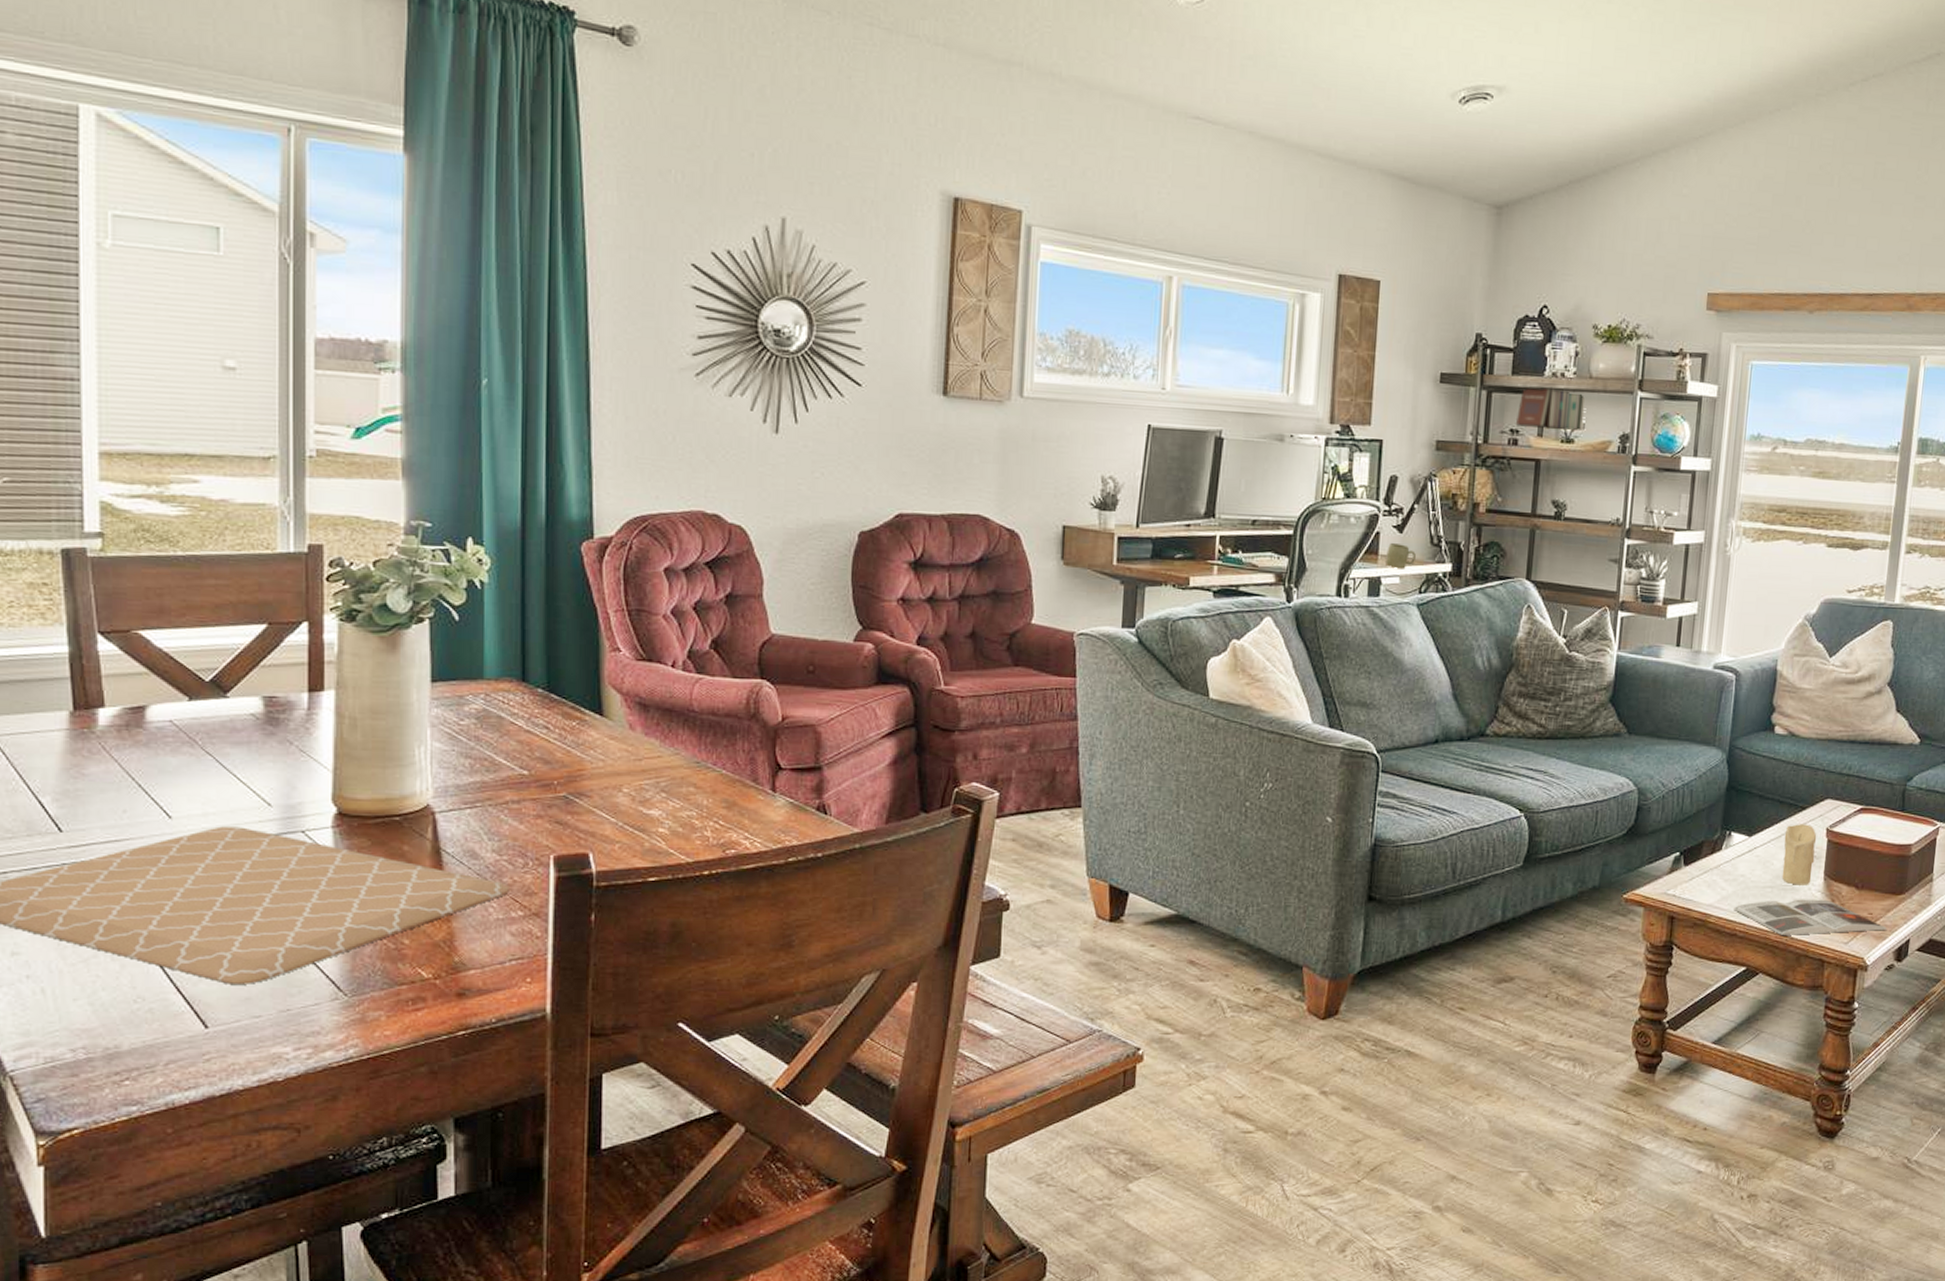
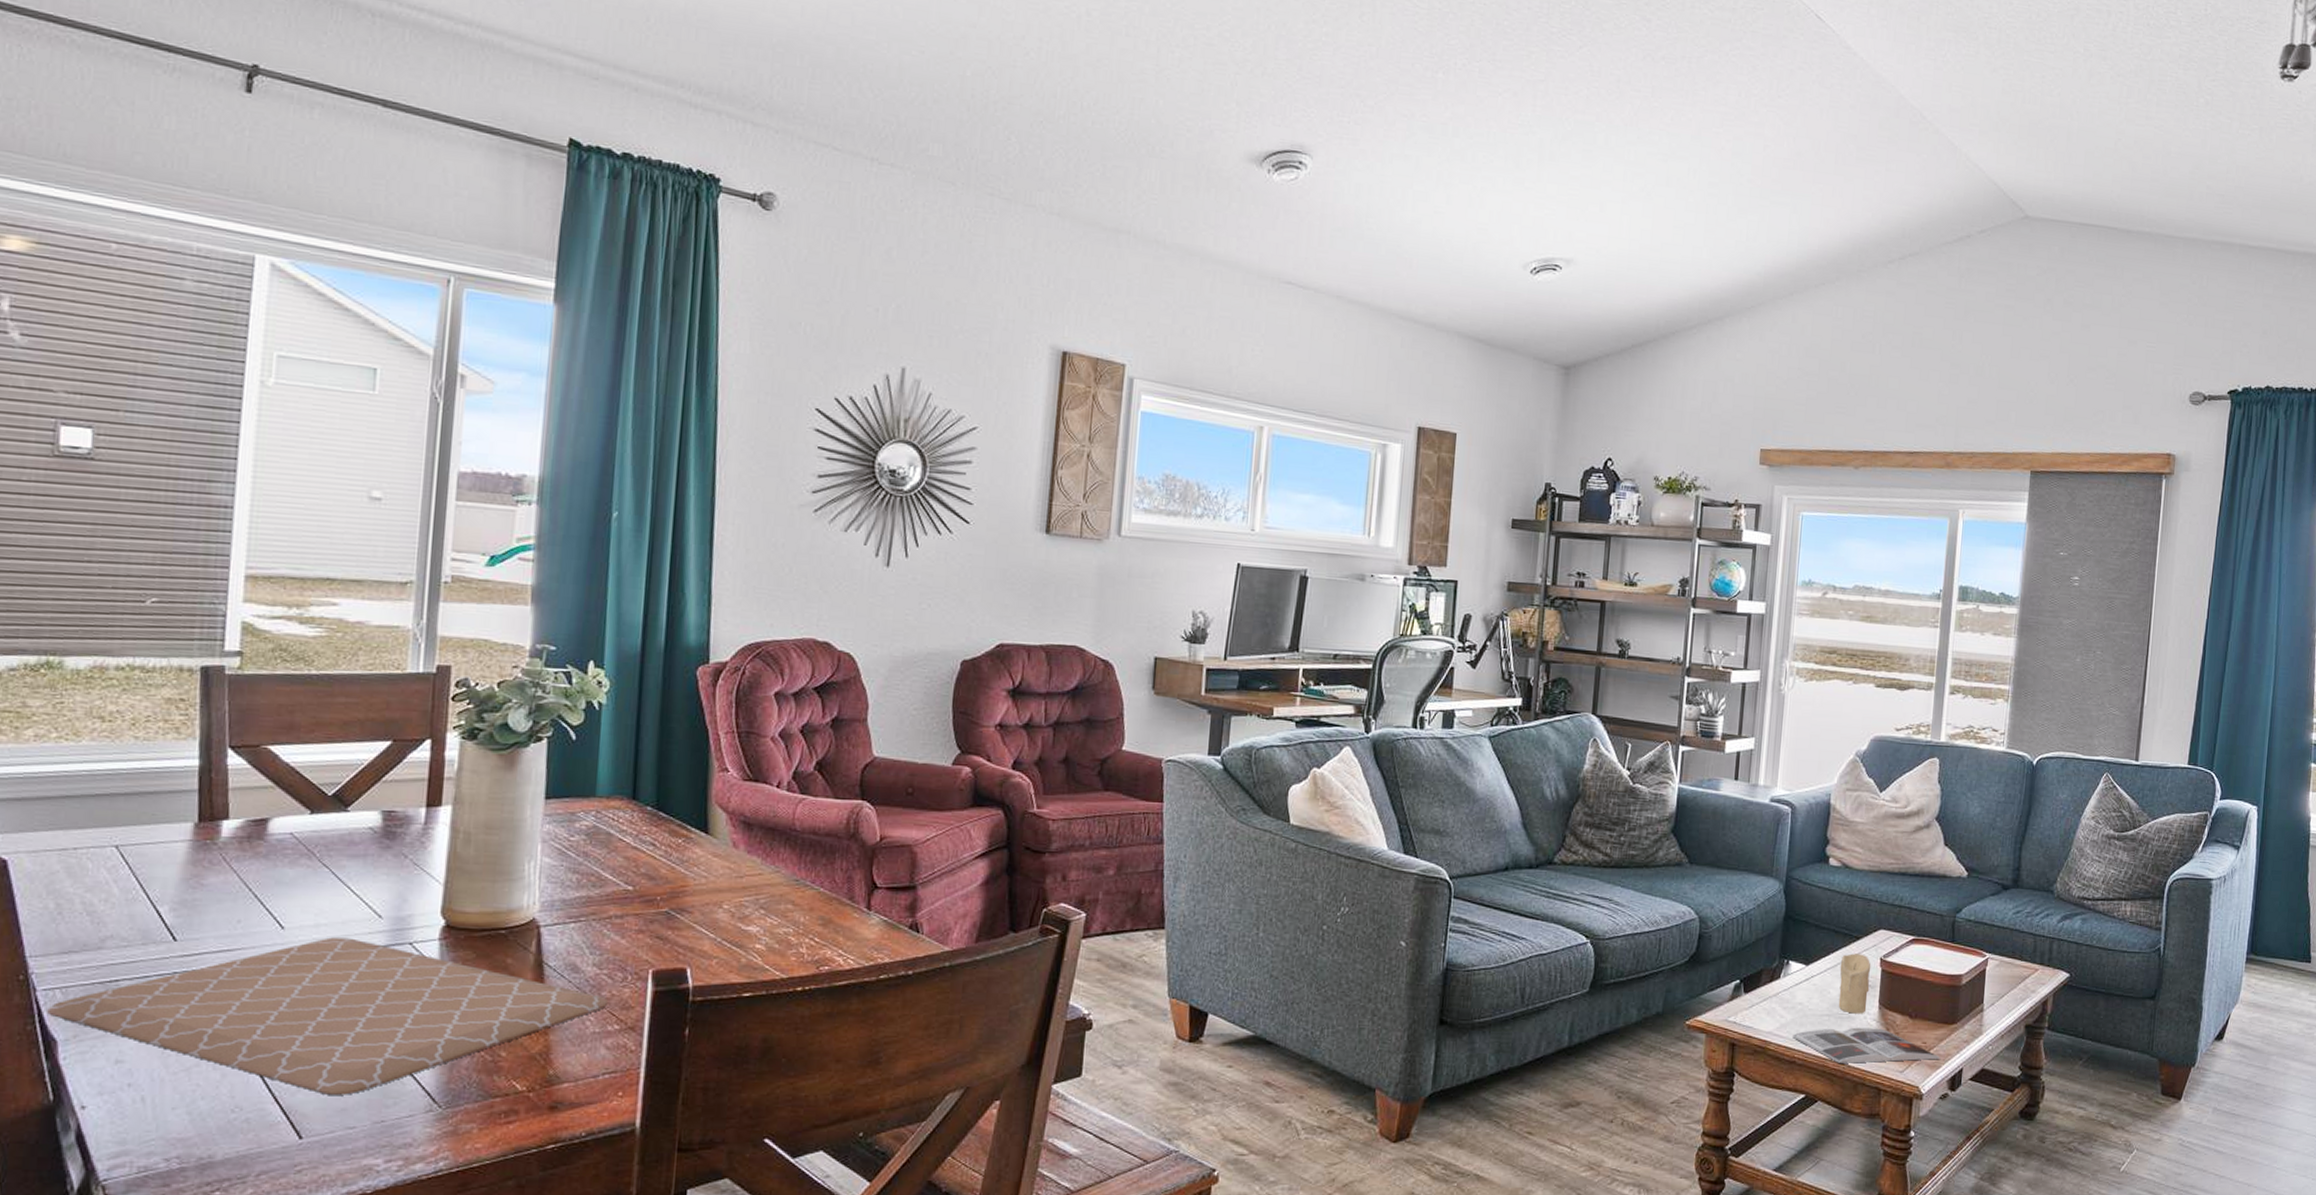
mug: present [1385,543,1416,569] -> none [1459,678,1488,703]
books: present [1515,387,1586,431] -> none [1582,534,1648,575]

